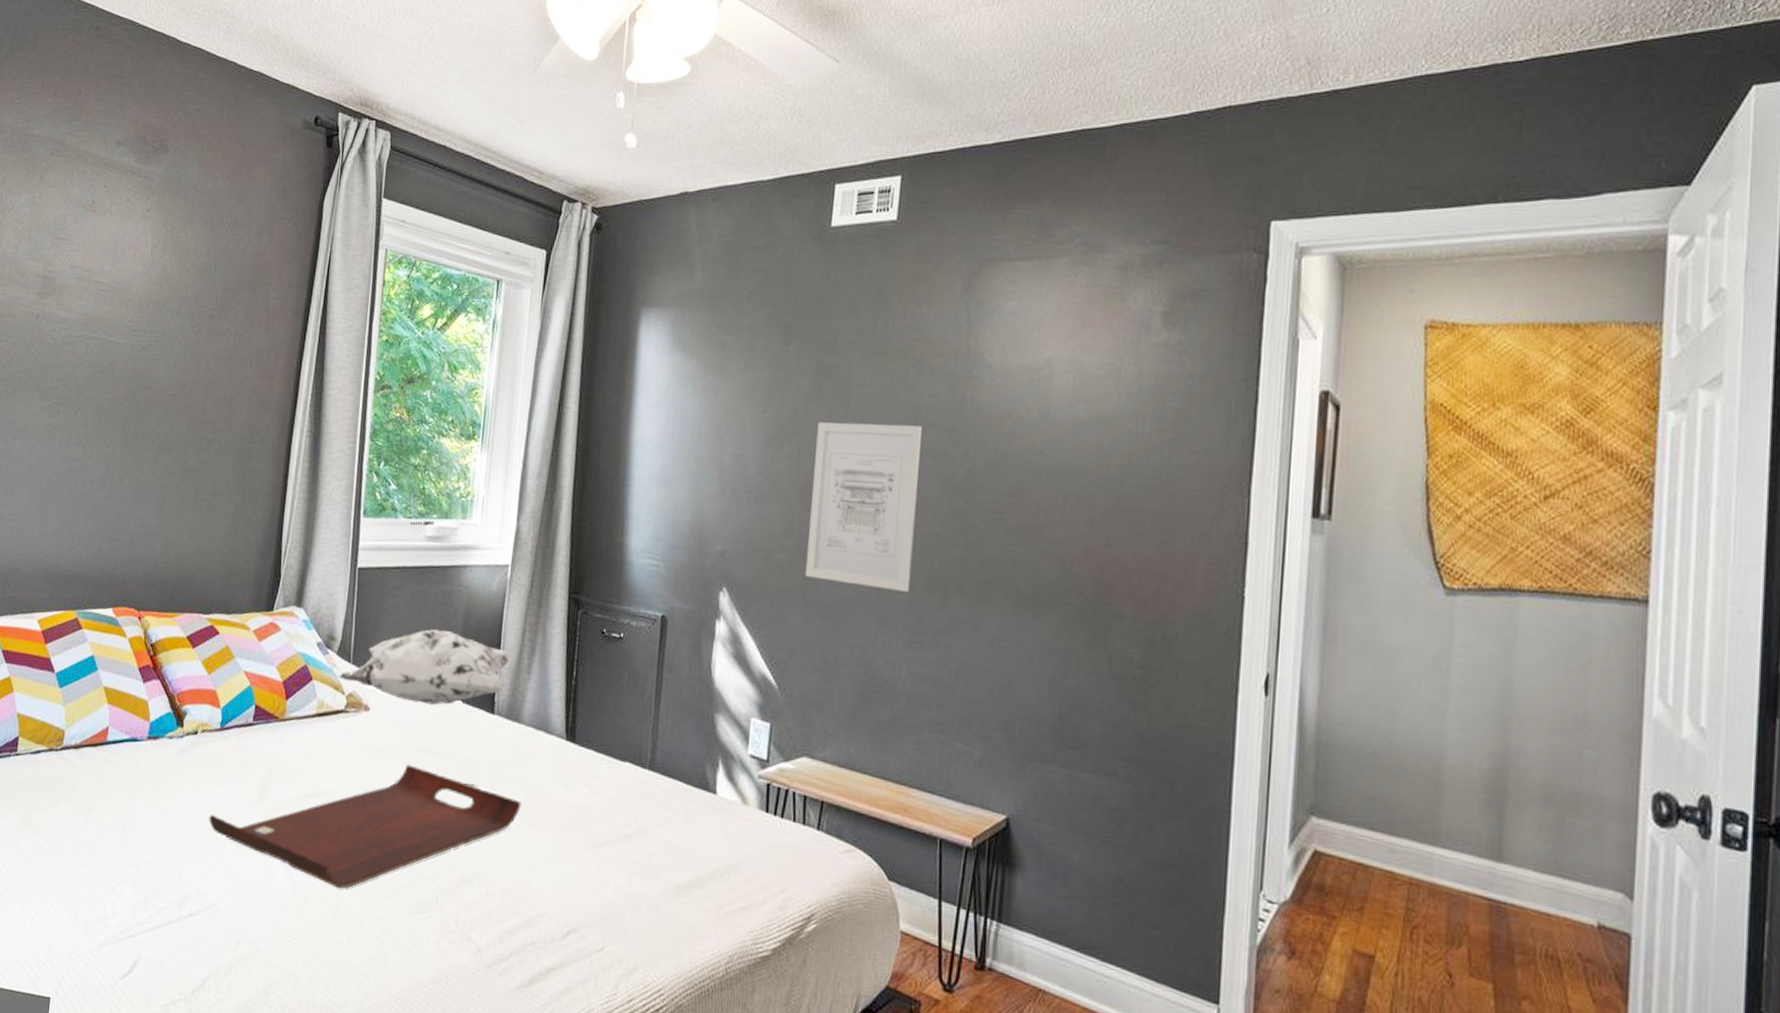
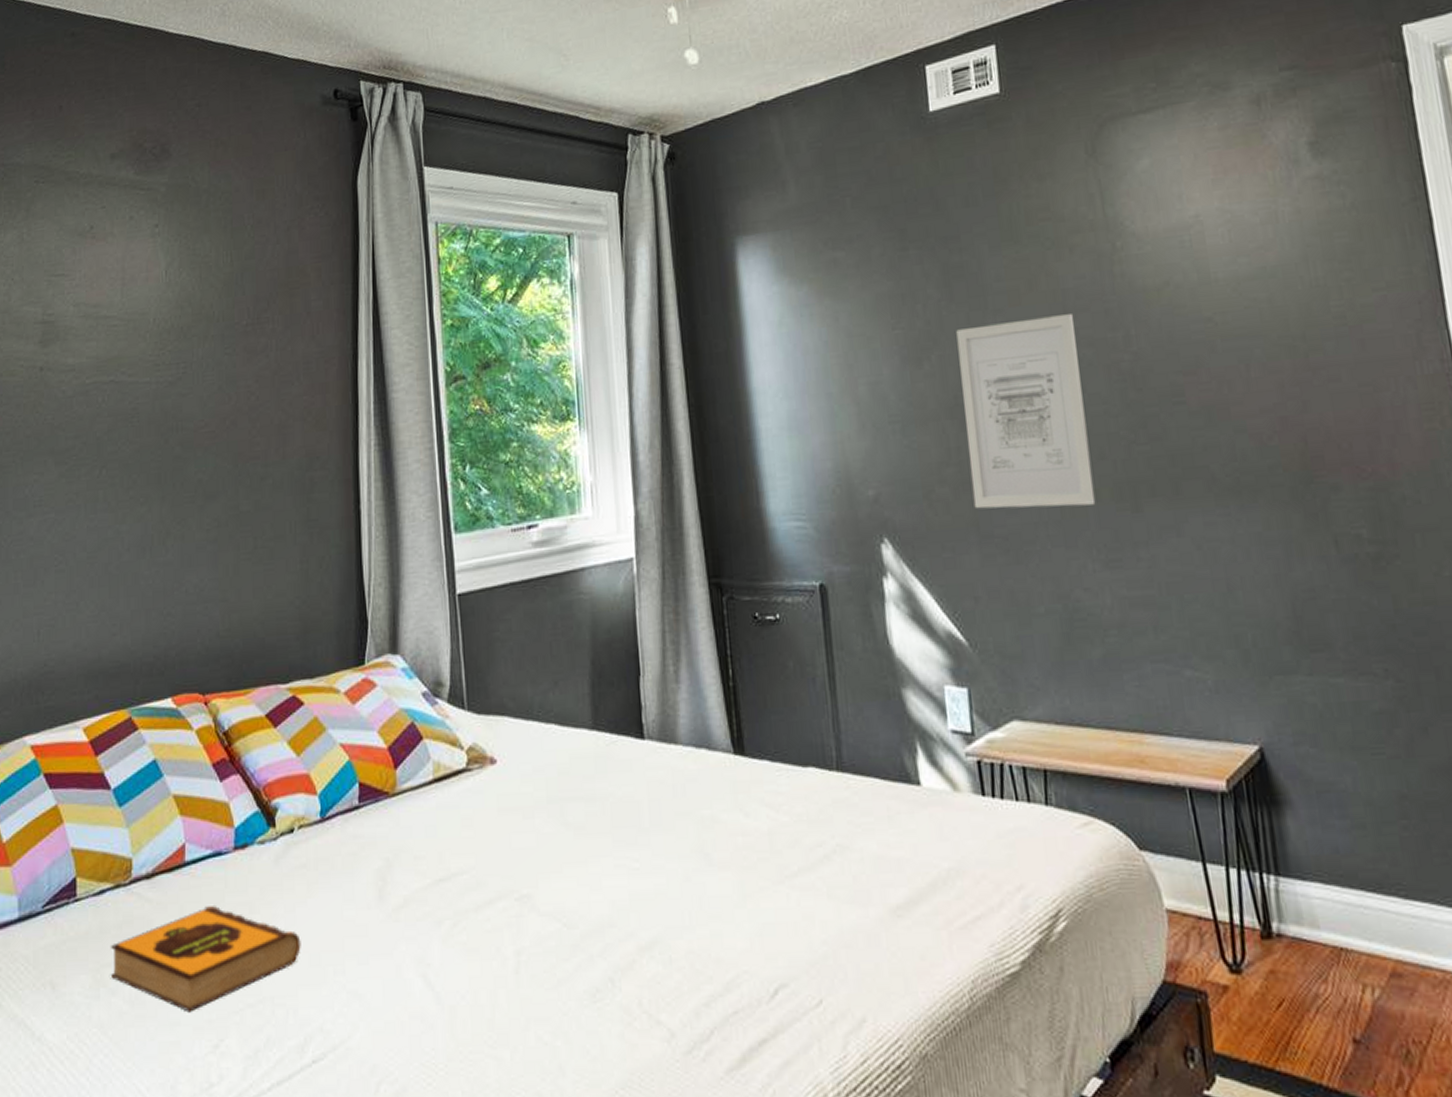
hardback book: none [37,779,192,859] -> present [111,906,301,1013]
serving tray: present [209,764,522,889] -> none [321,820,695,991]
decorative pillow: present [338,629,512,706] -> none [453,649,654,743]

